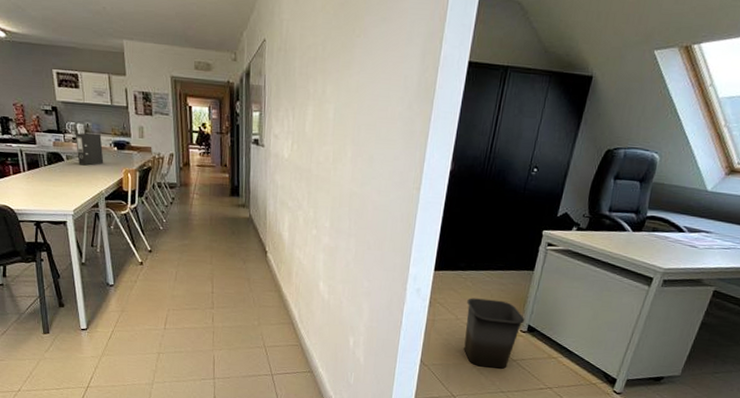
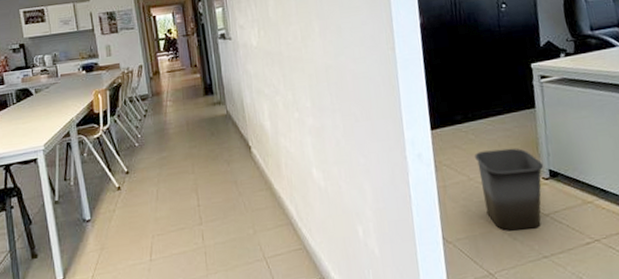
binder: present [75,133,104,166] -> none [43,61,73,96]

